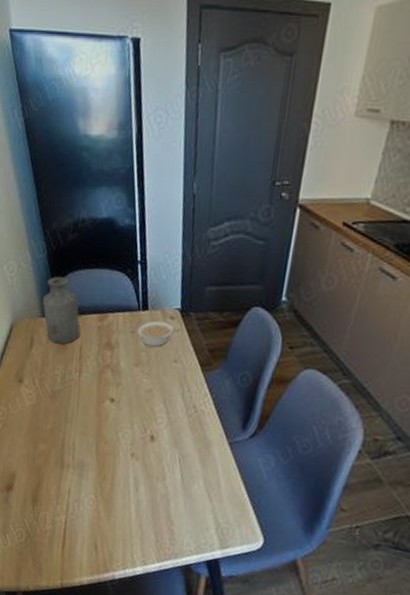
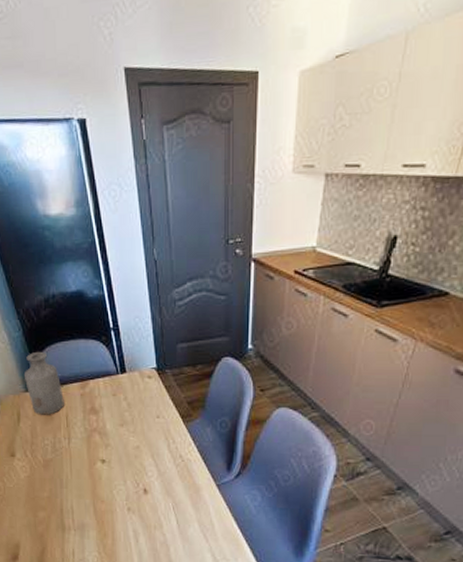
legume: present [137,320,181,347] -> none [119,381,159,406]

